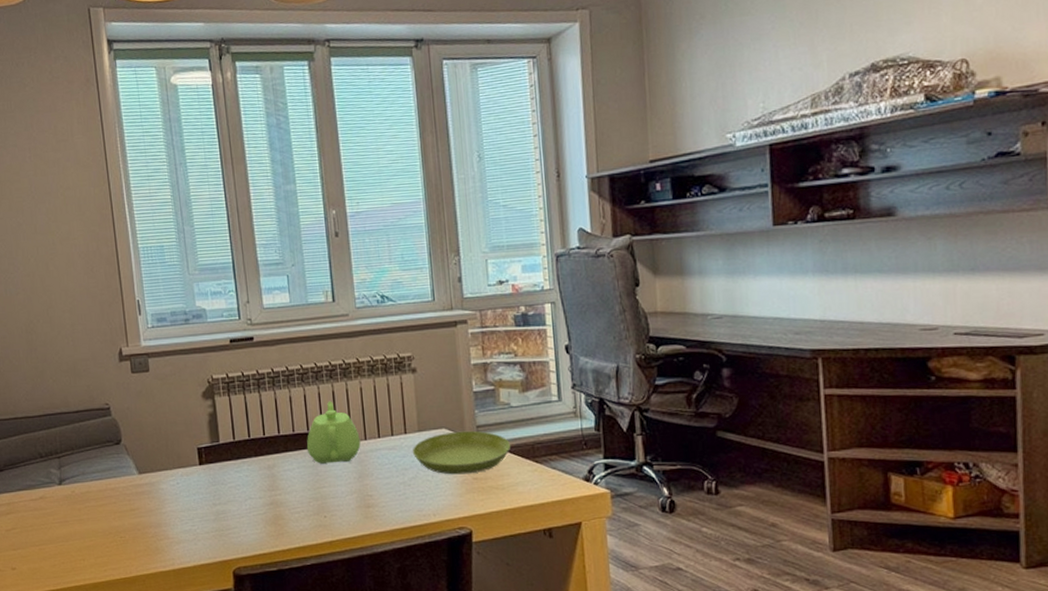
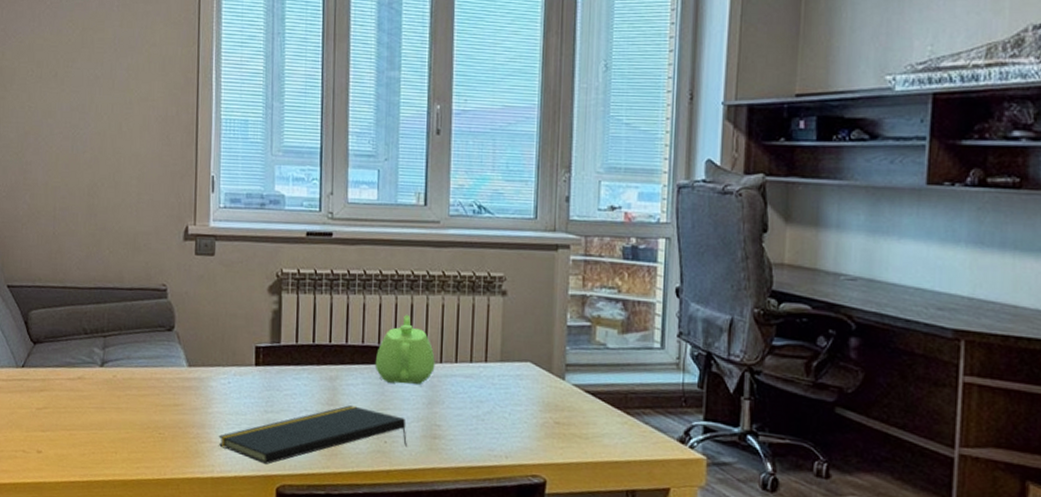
notepad: none [174,488,345,551] -> present [218,405,407,465]
saucer: present [412,430,511,475] -> none [490,367,602,417]

